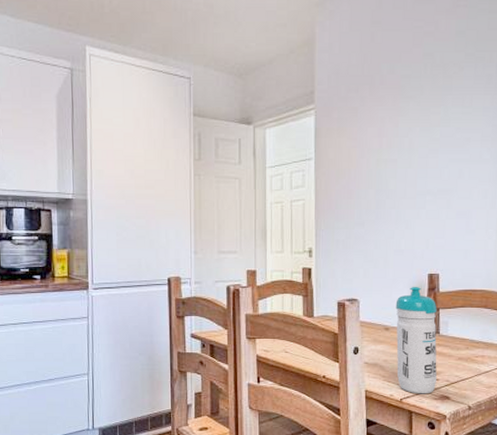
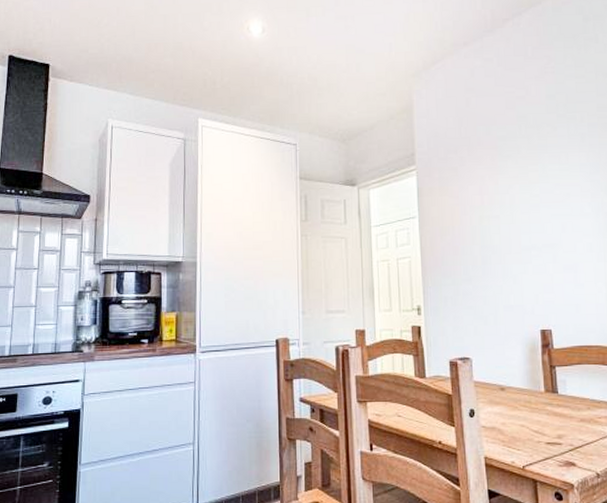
water bottle: present [395,287,437,394] -> none [509,344,560,461]

